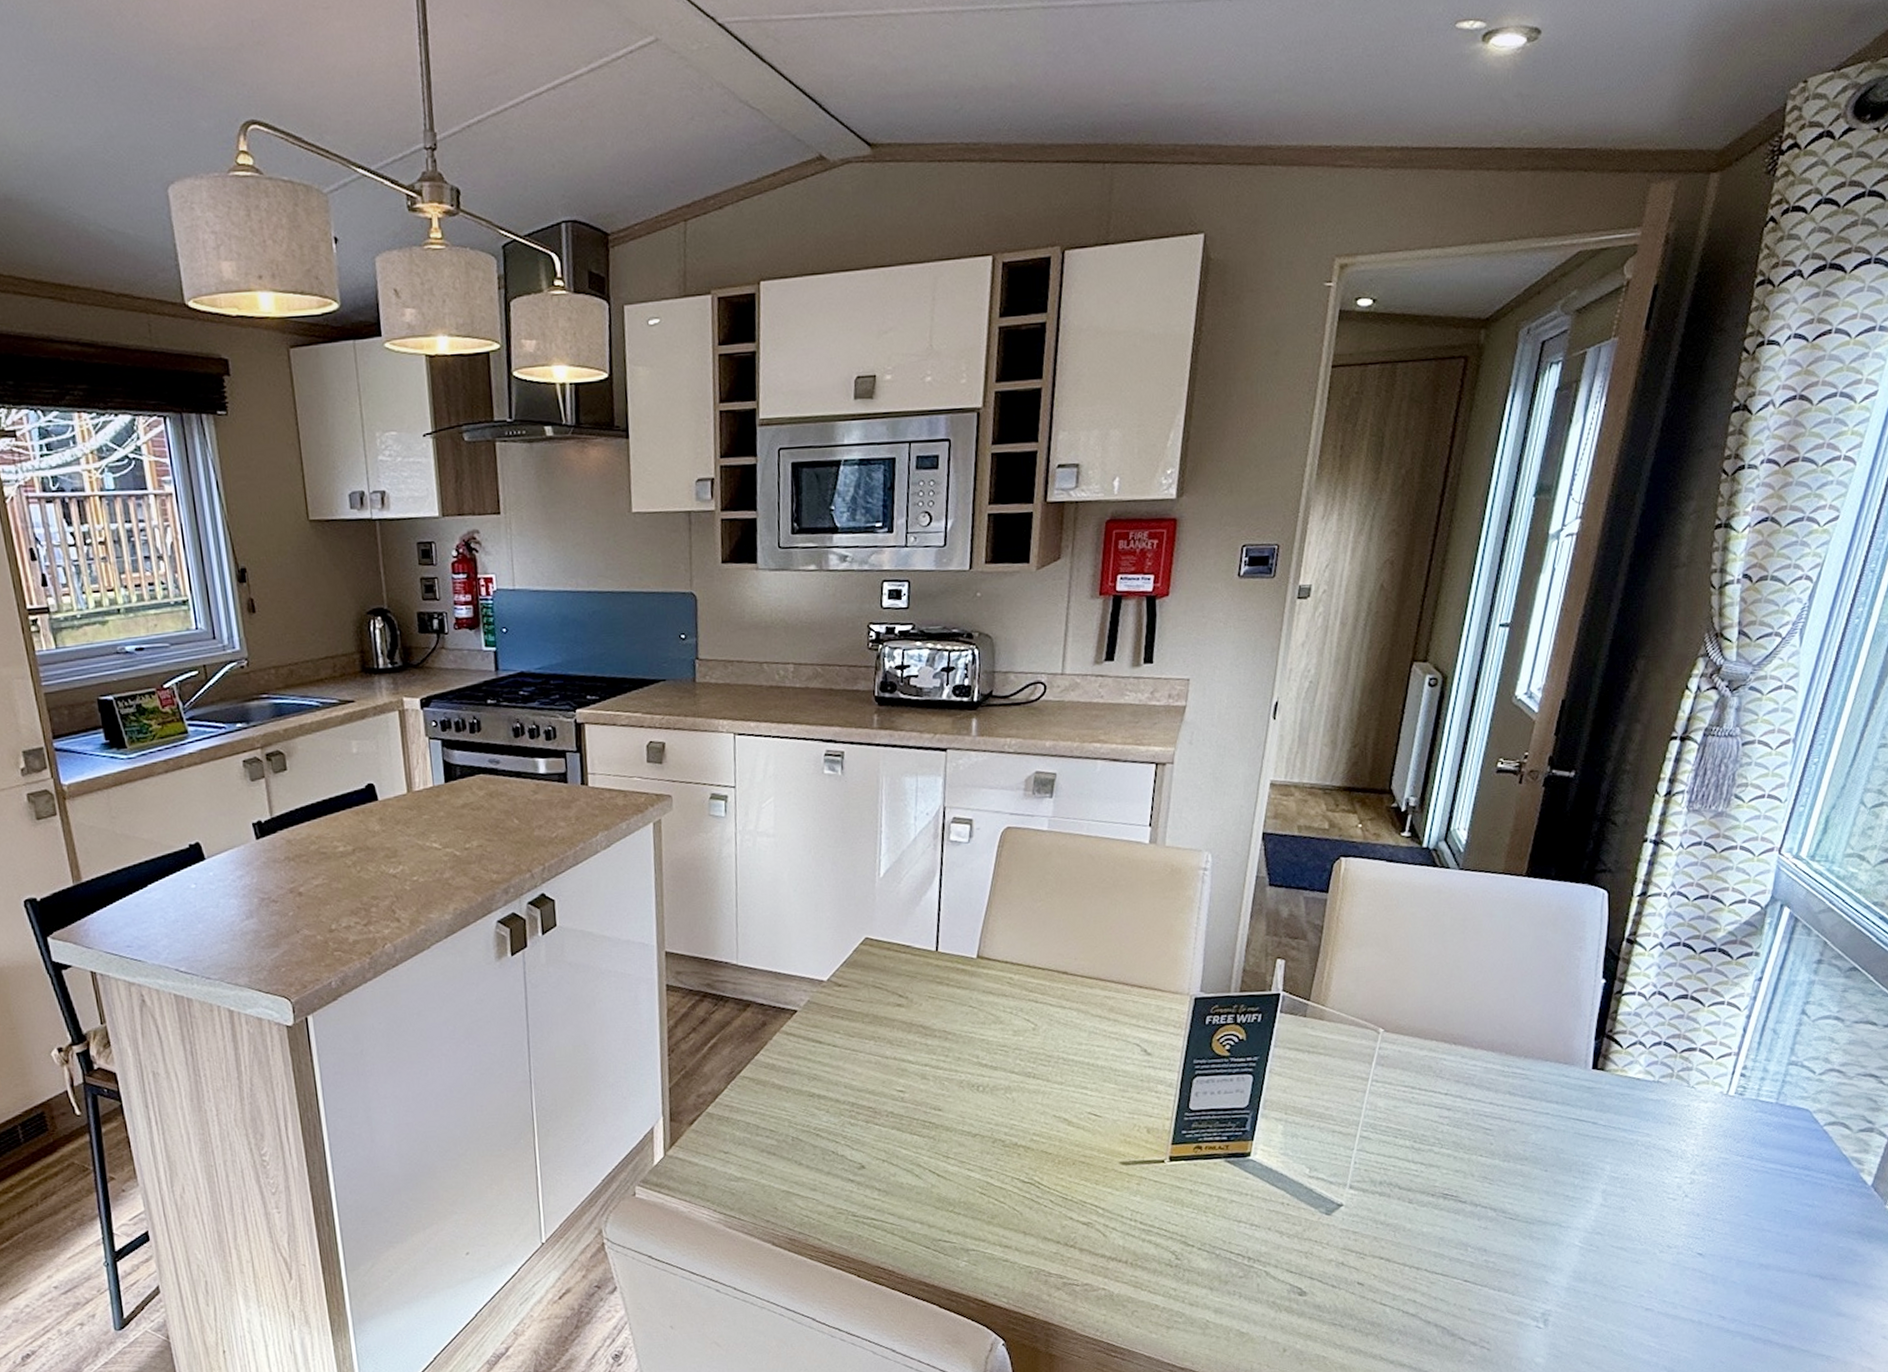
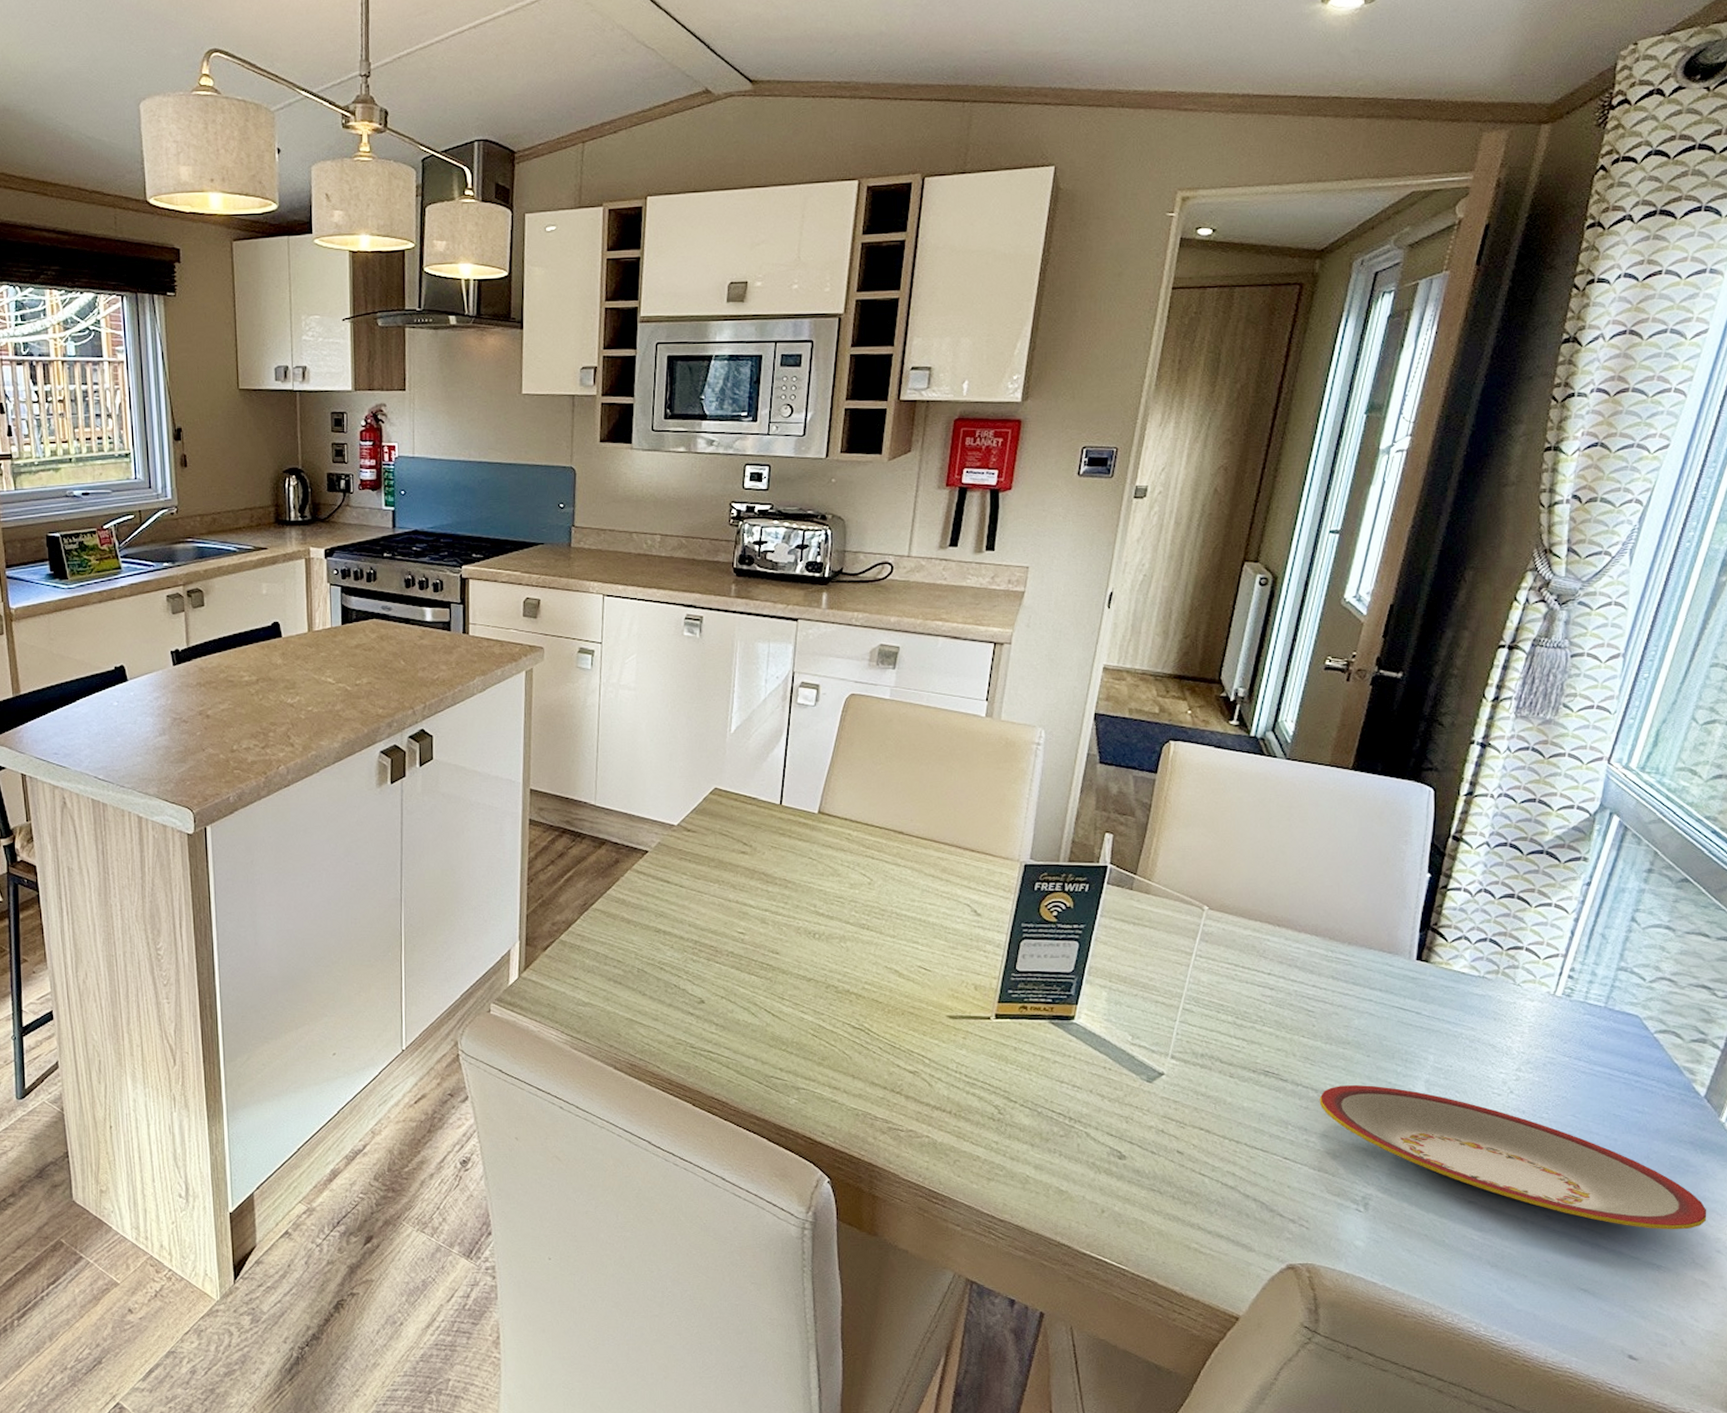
plate: none [1498,1200,1874,1321] -> present [1319,1085,1707,1230]

